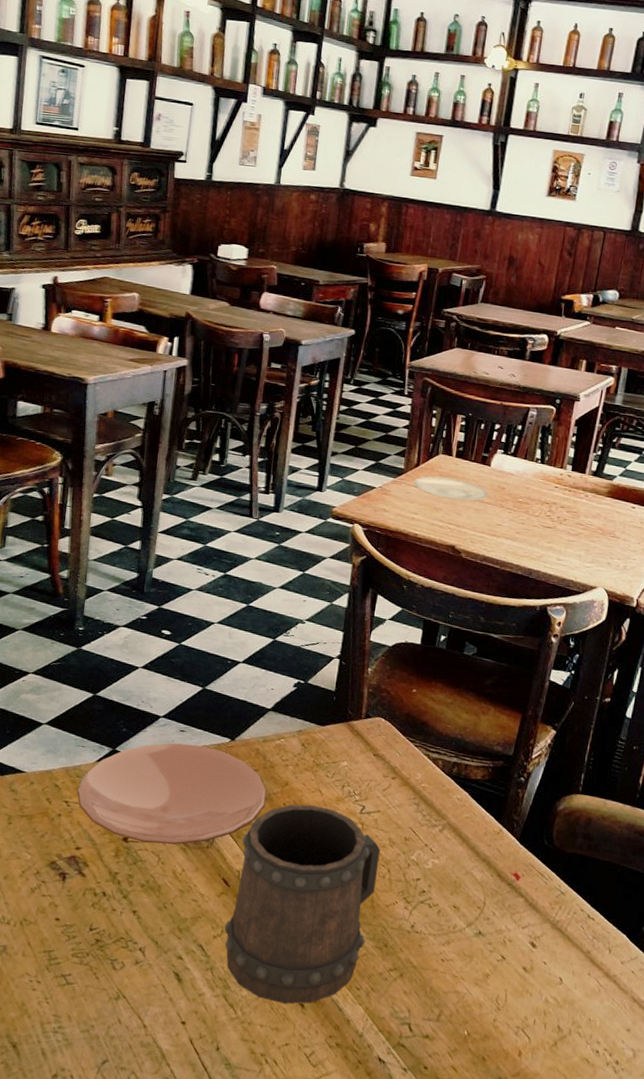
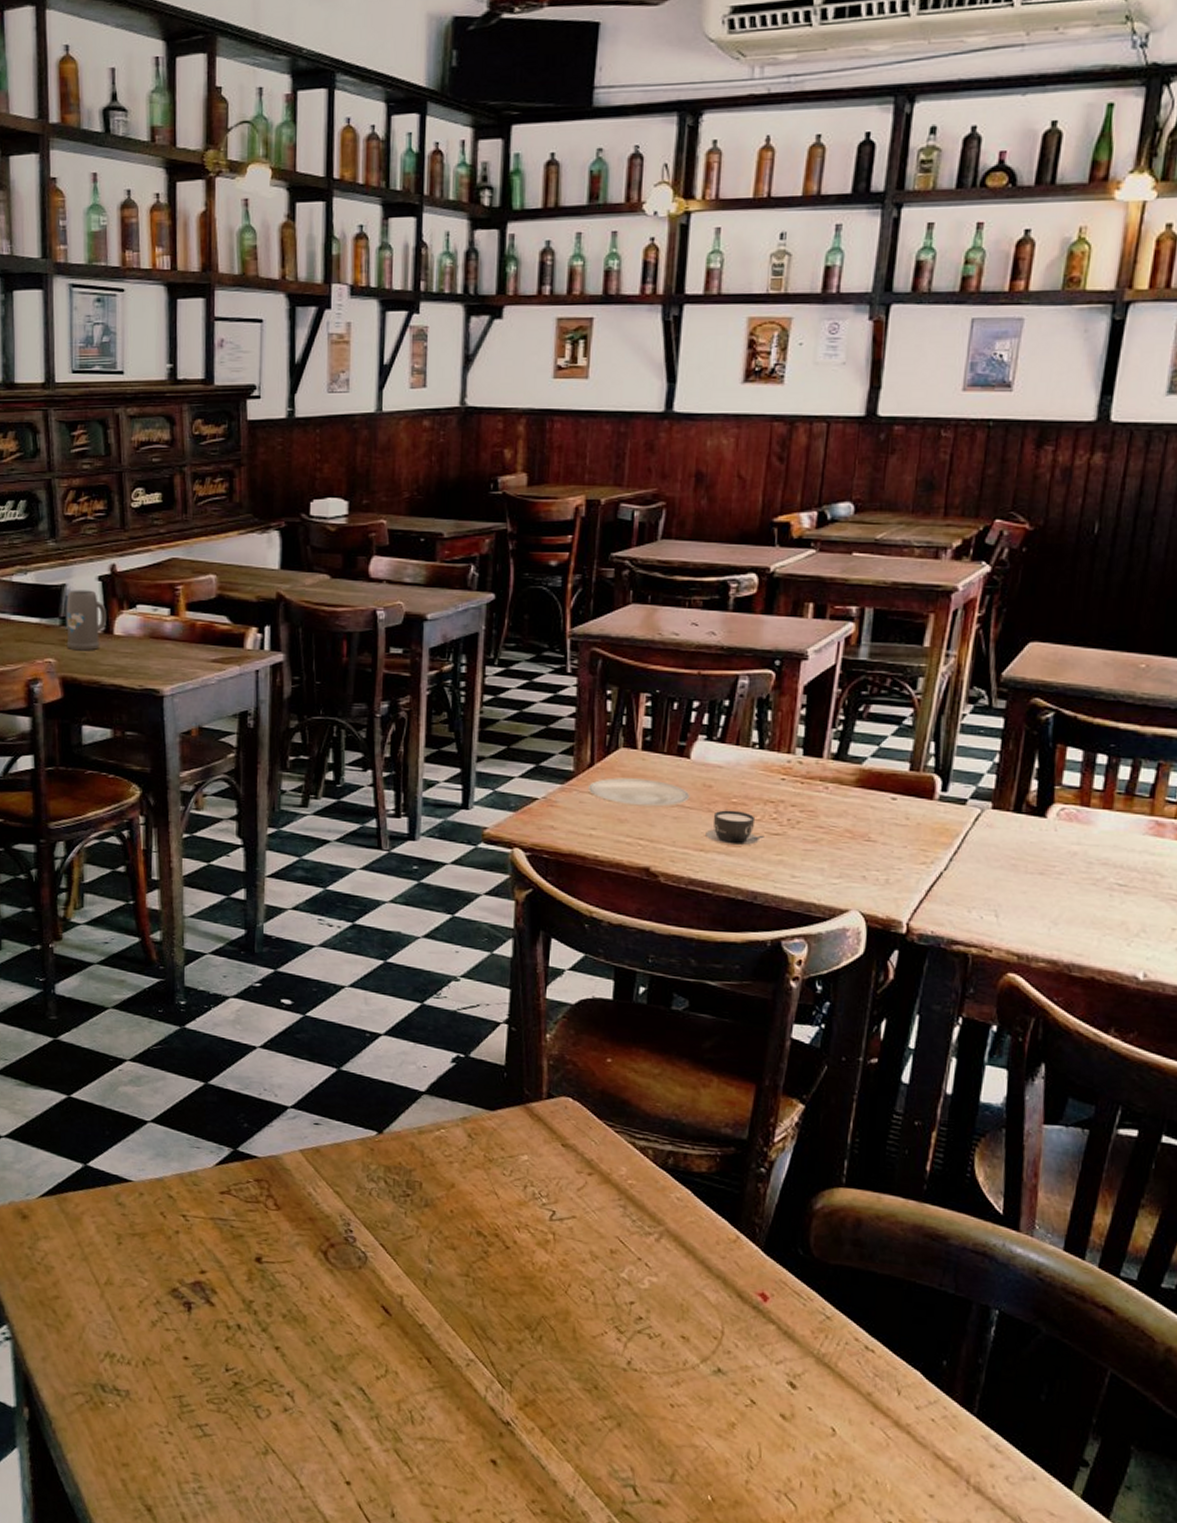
beer mug: none [11,293,47,343] -> present [66,590,107,651]
saucer: present [76,743,268,845] -> none [195,1139,429,1265]
beer mug: present [224,804,381,1004] -> none [388,1211,580,1461]
teacup: none [498,506,540,535] -> present [705,810,764,846]

